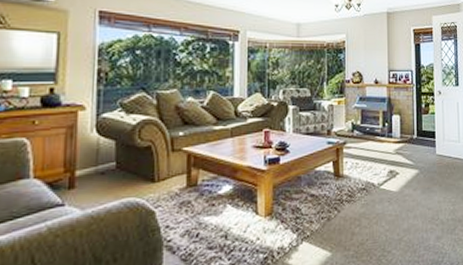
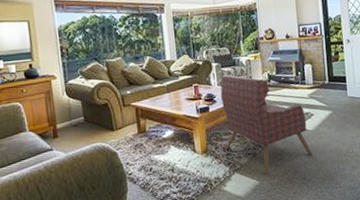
armchair: none [294,119,395,243] -> present [220,74,313,174]

